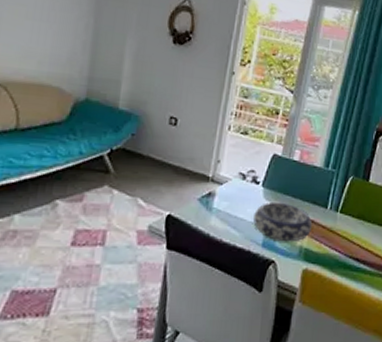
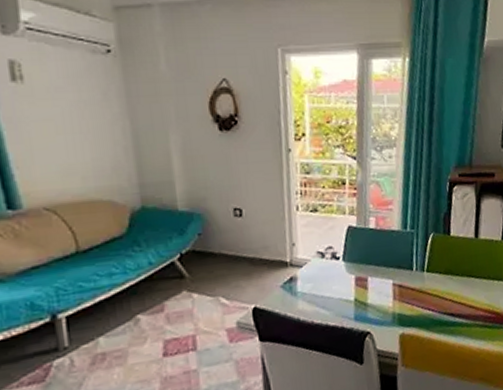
decorative bowl: present [253,202,313,242] -> none [340,273,402,312]

